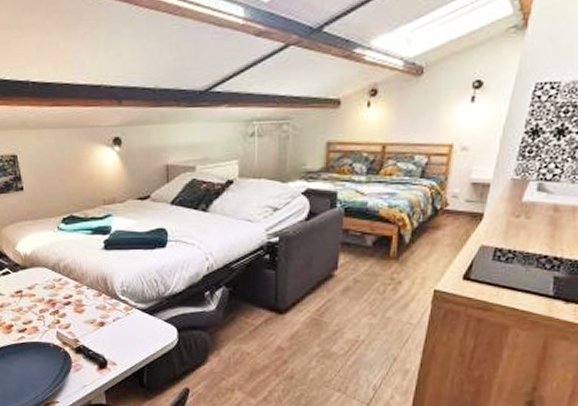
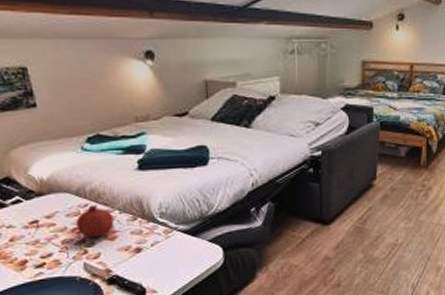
fruit: none [52,279,82,310] -> present [76,204,114,238]

